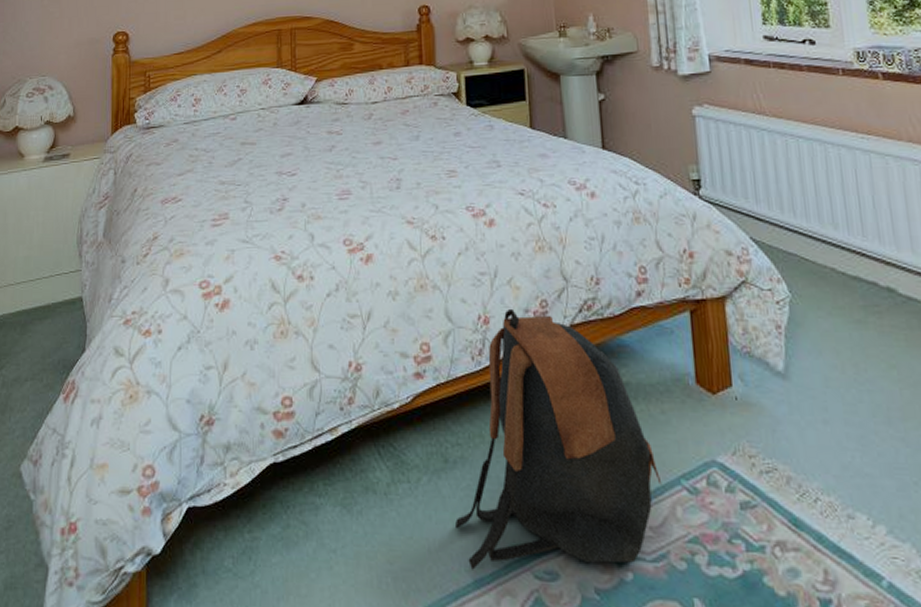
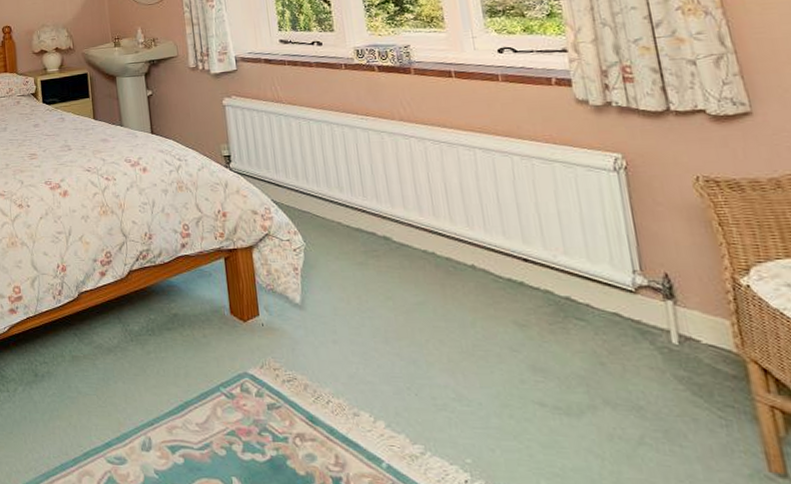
backpack: present [454,308,662,570] -> none [44,259,205,457]

